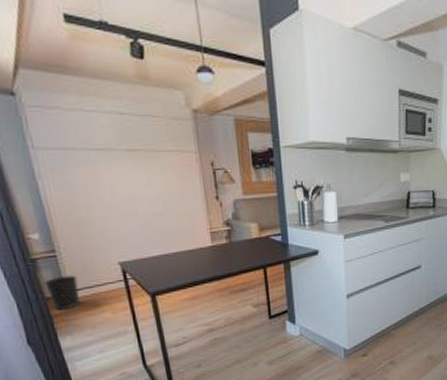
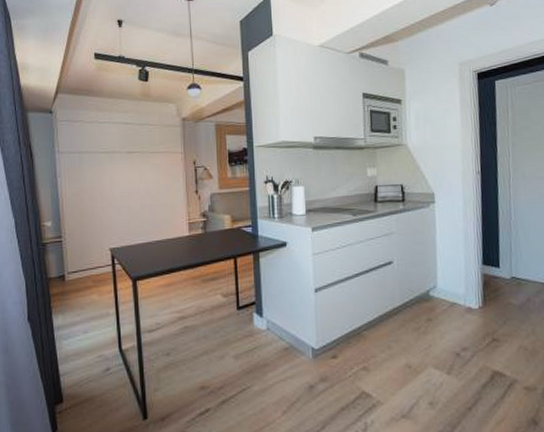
wastebasket: present [44,275,80,311] -> none [49,258,75,291]

